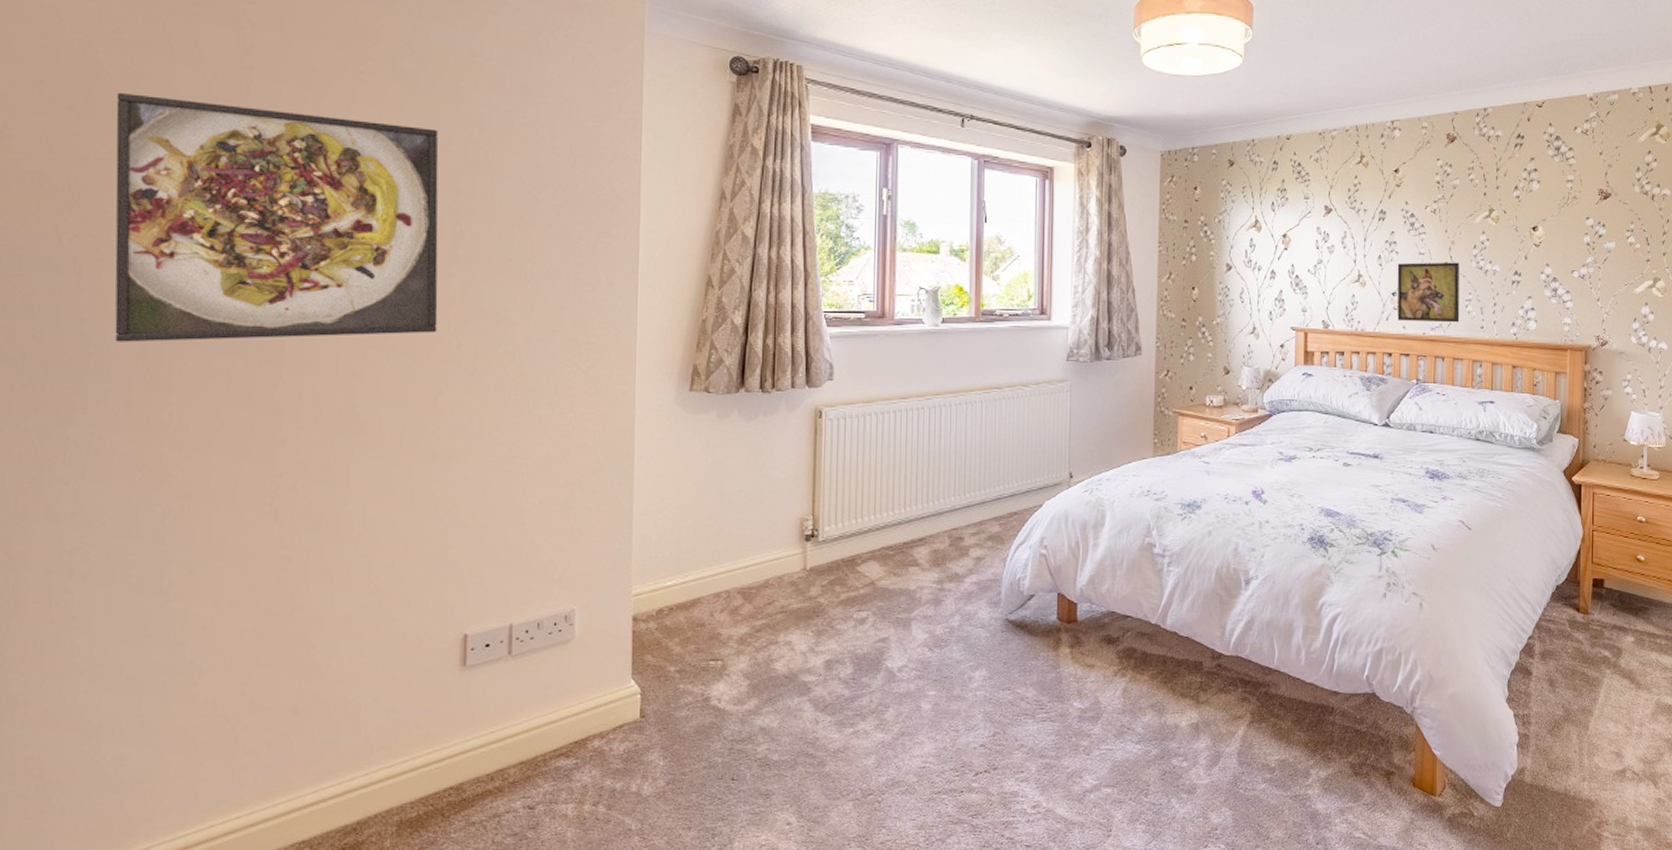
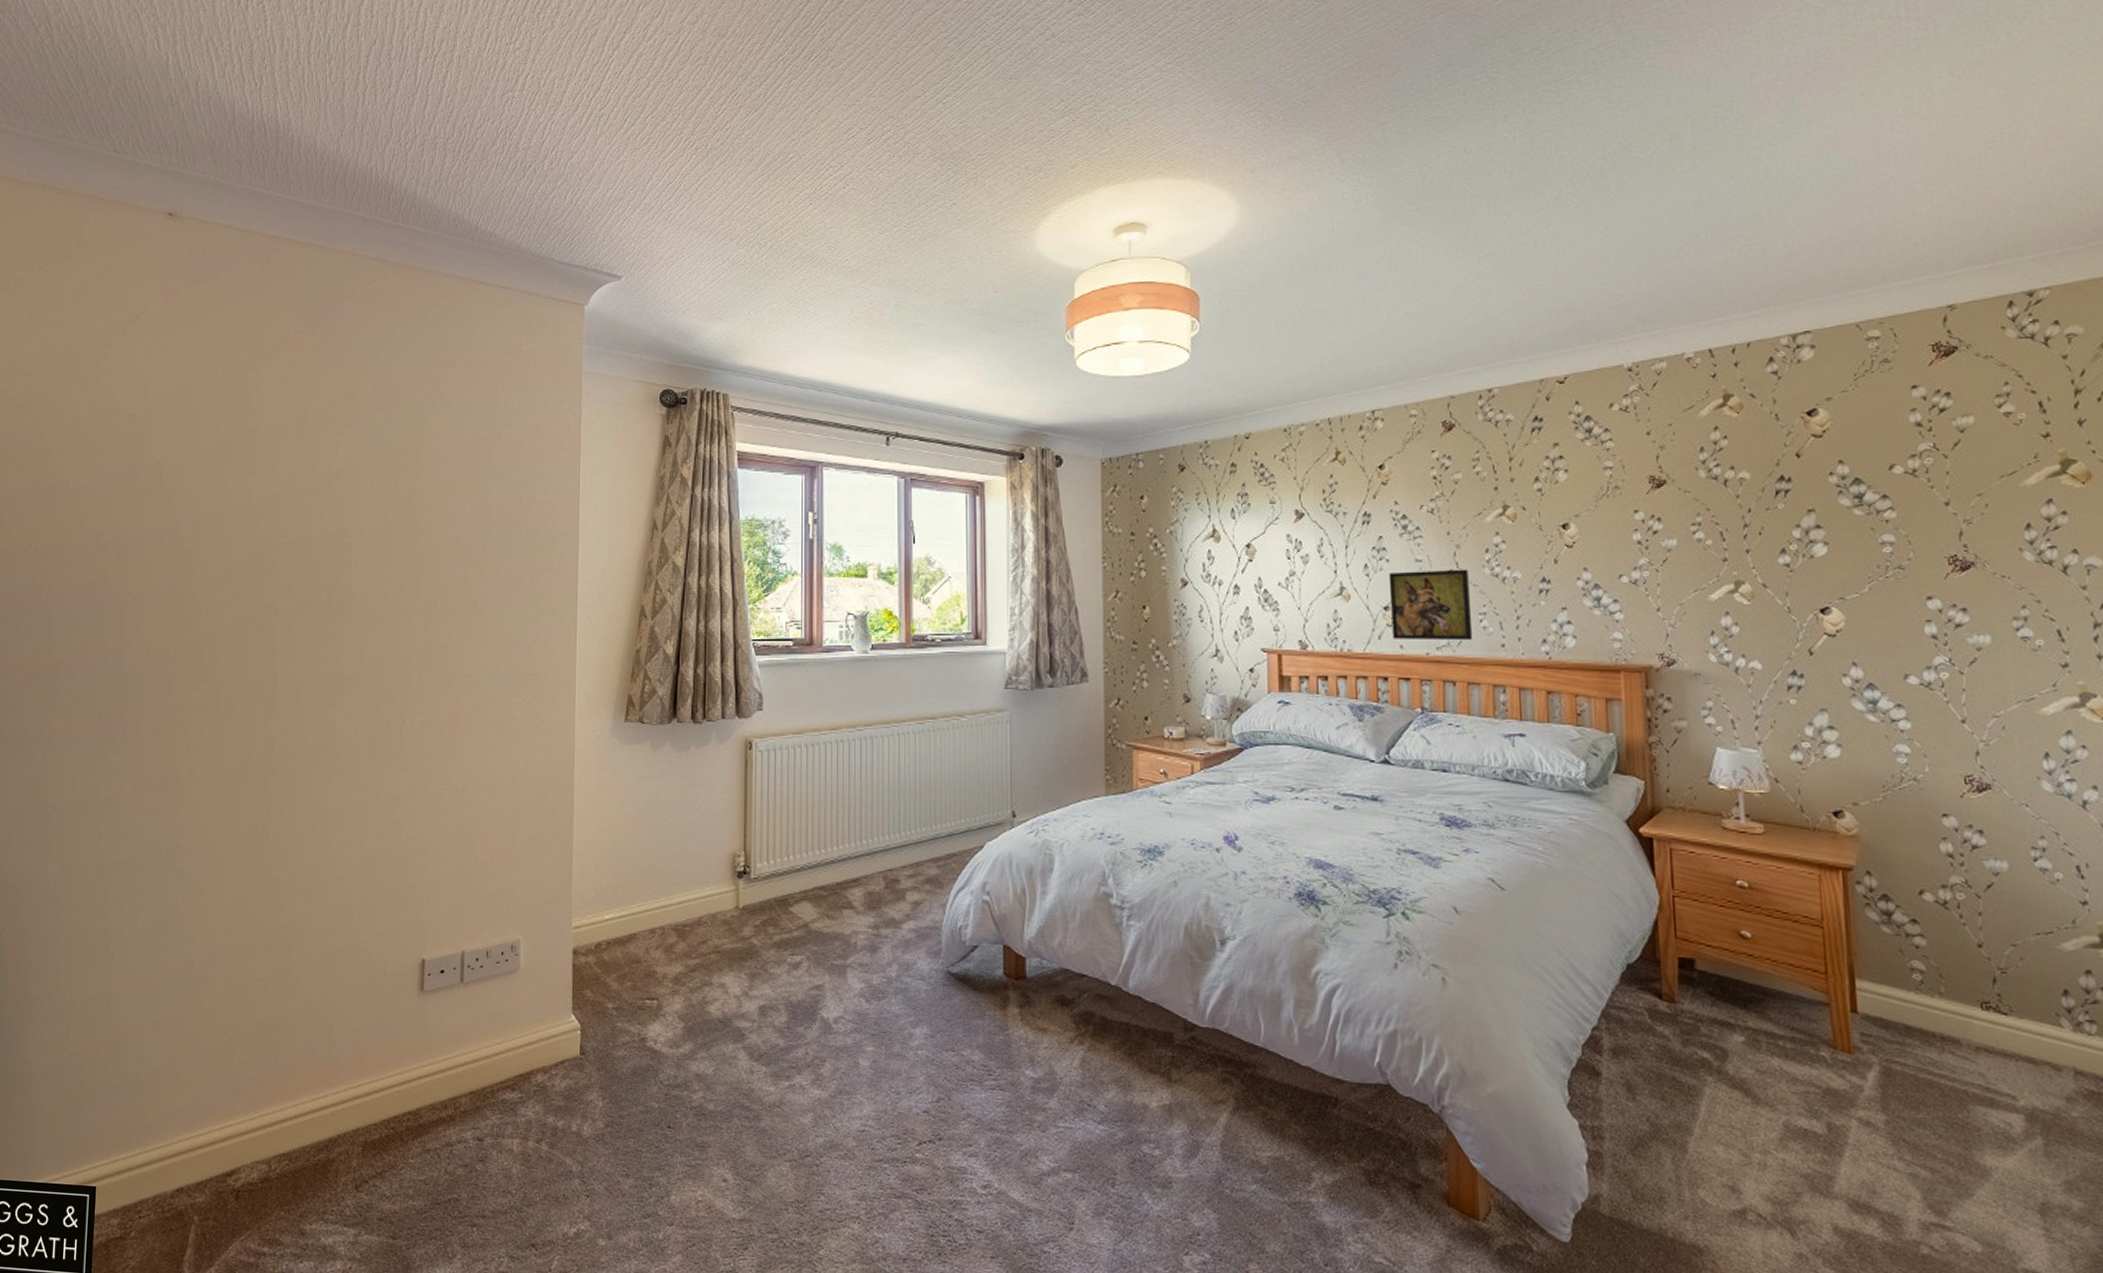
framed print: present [114,92,439,342] -> none [147,457,405,678]

